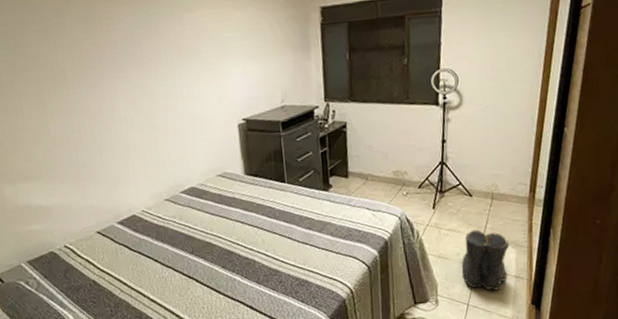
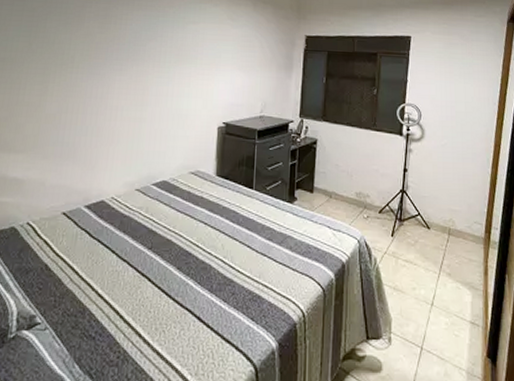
boots: present [461,229,510,291] -> none [416,264,466,335]

